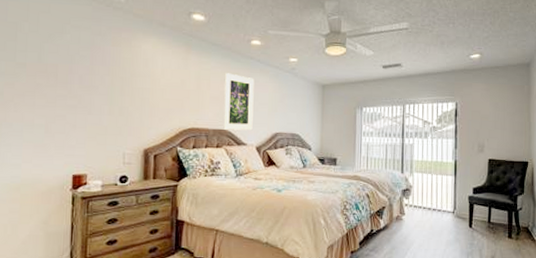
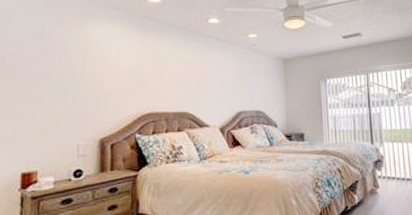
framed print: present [223,73,255,131] -> none [182,53,215,112]

